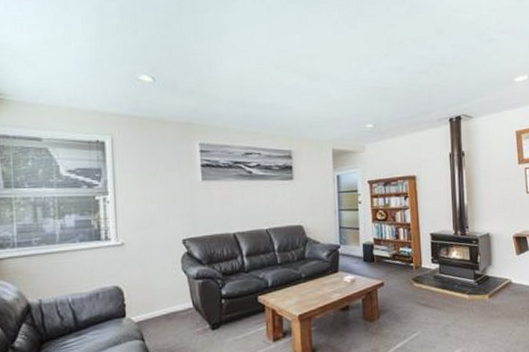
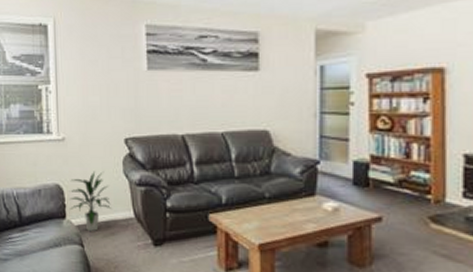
indoor plant: none [129,270,171,327] -> present [69,171,111,232]

